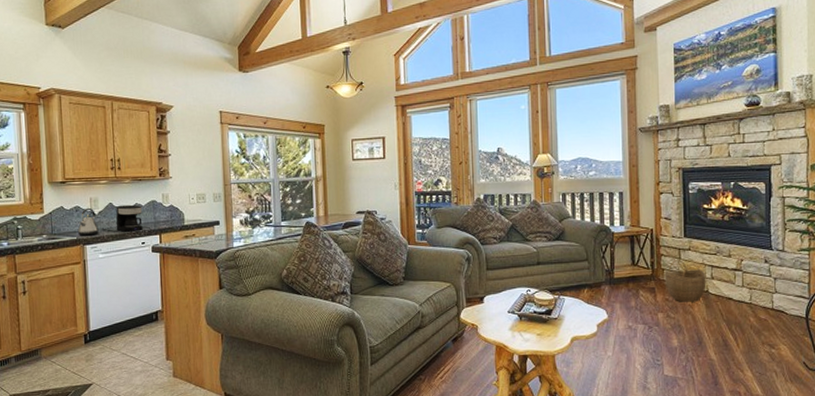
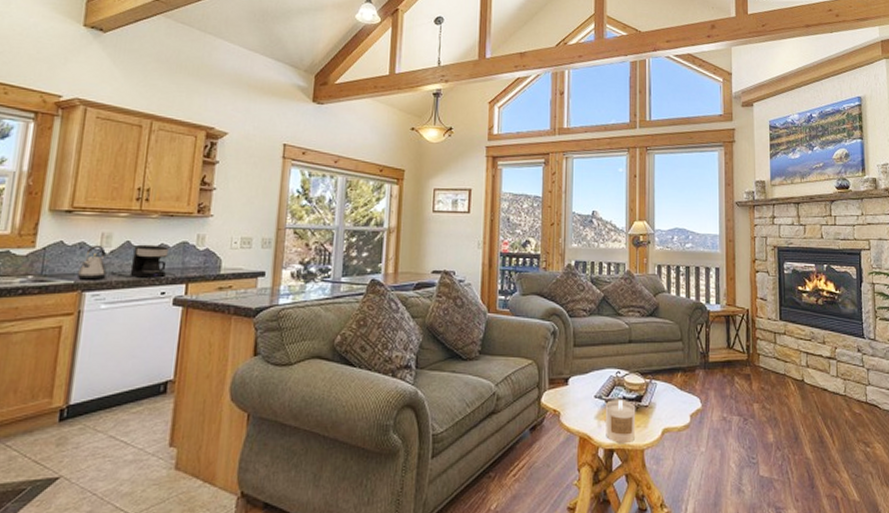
candle: none [517,314,547,351] -> present [605,400,636,444]
woven basket: present [664,260,706,302] -> none [760,345,802,392]

